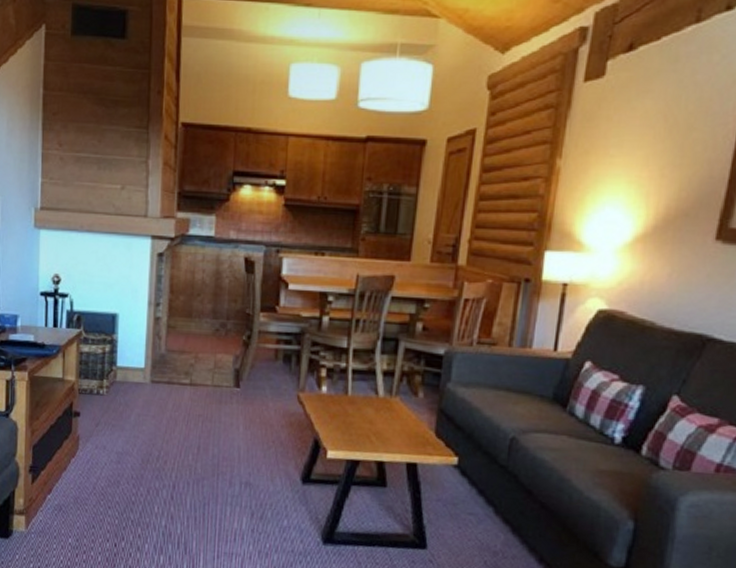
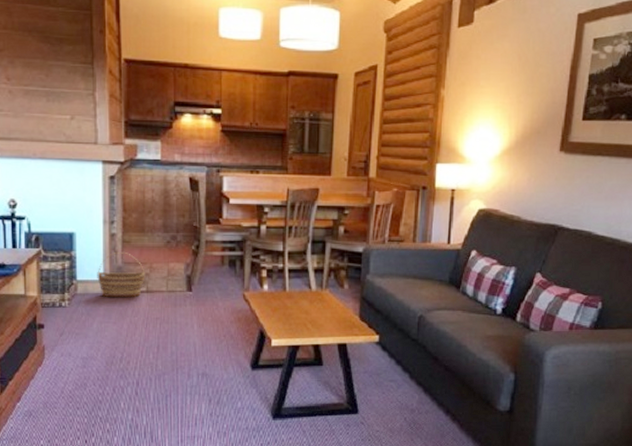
basket: none [138,337,190,390] -> present [97,251,146,298]

